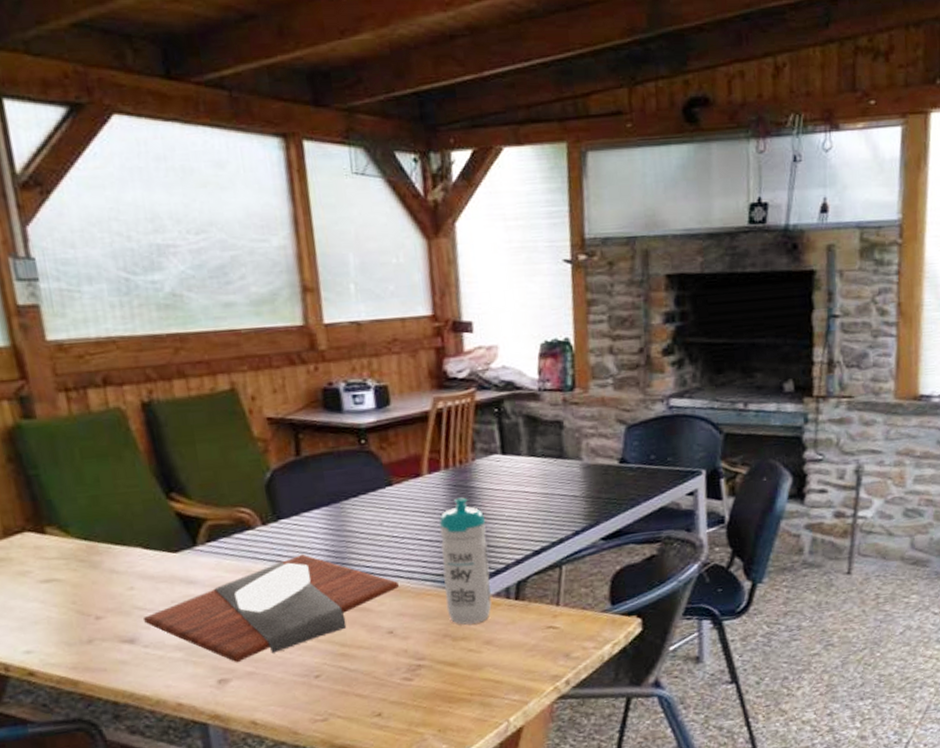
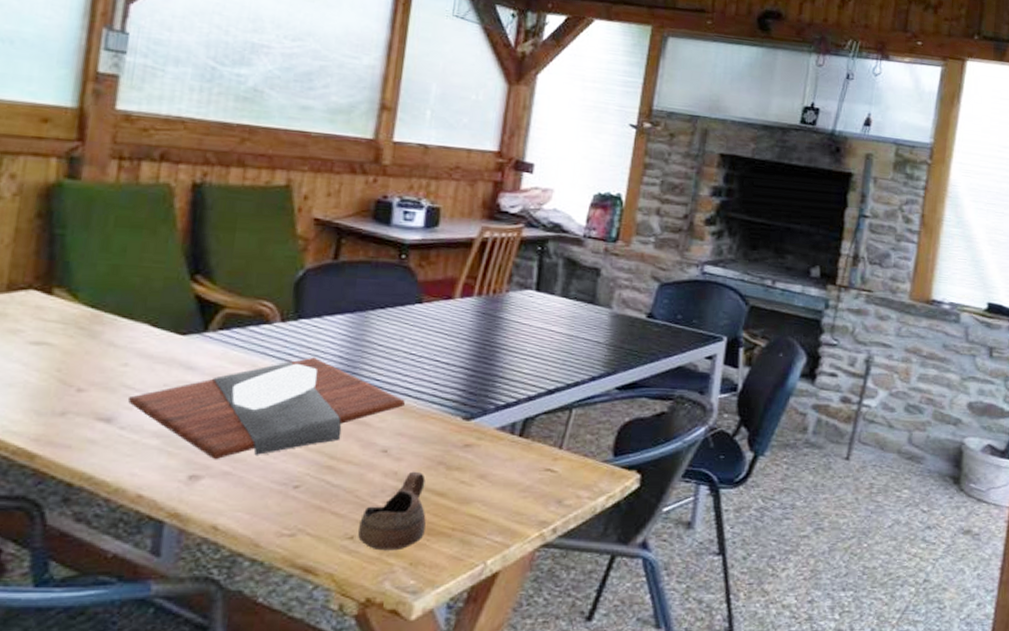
cup: none [383,646,446,723] -> present [358,471,426,551]
water bottle: present [439,497,492,625] -> none [447,325,507,456]

